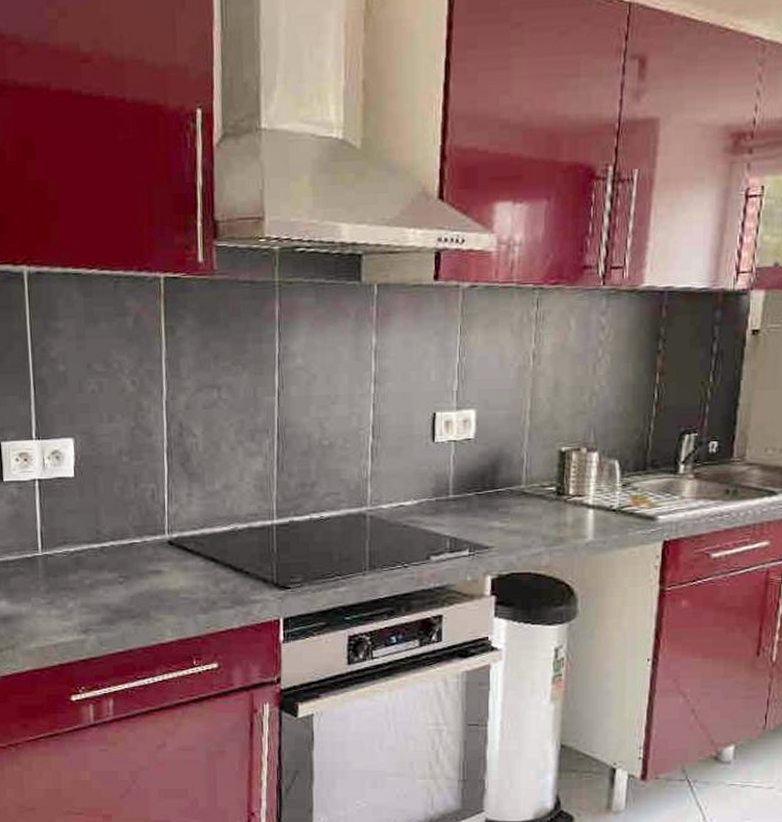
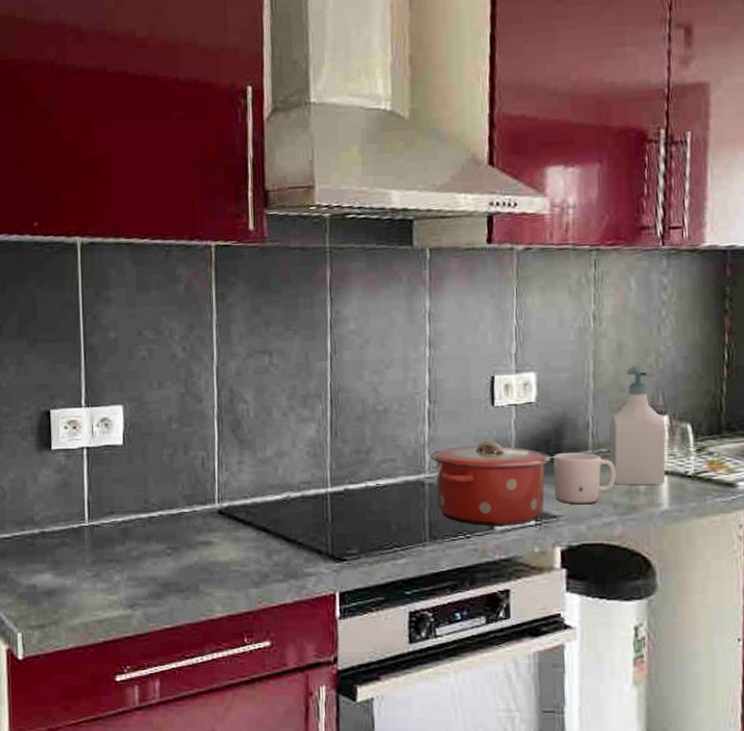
casserole: none [372,475,487,557] -> present [430,440,552,526]
mug: none [487,486,546,537] -> present [553,452,616,505]
soap bottle: none [540,403,596,519] -> present [609,365,667,486]

